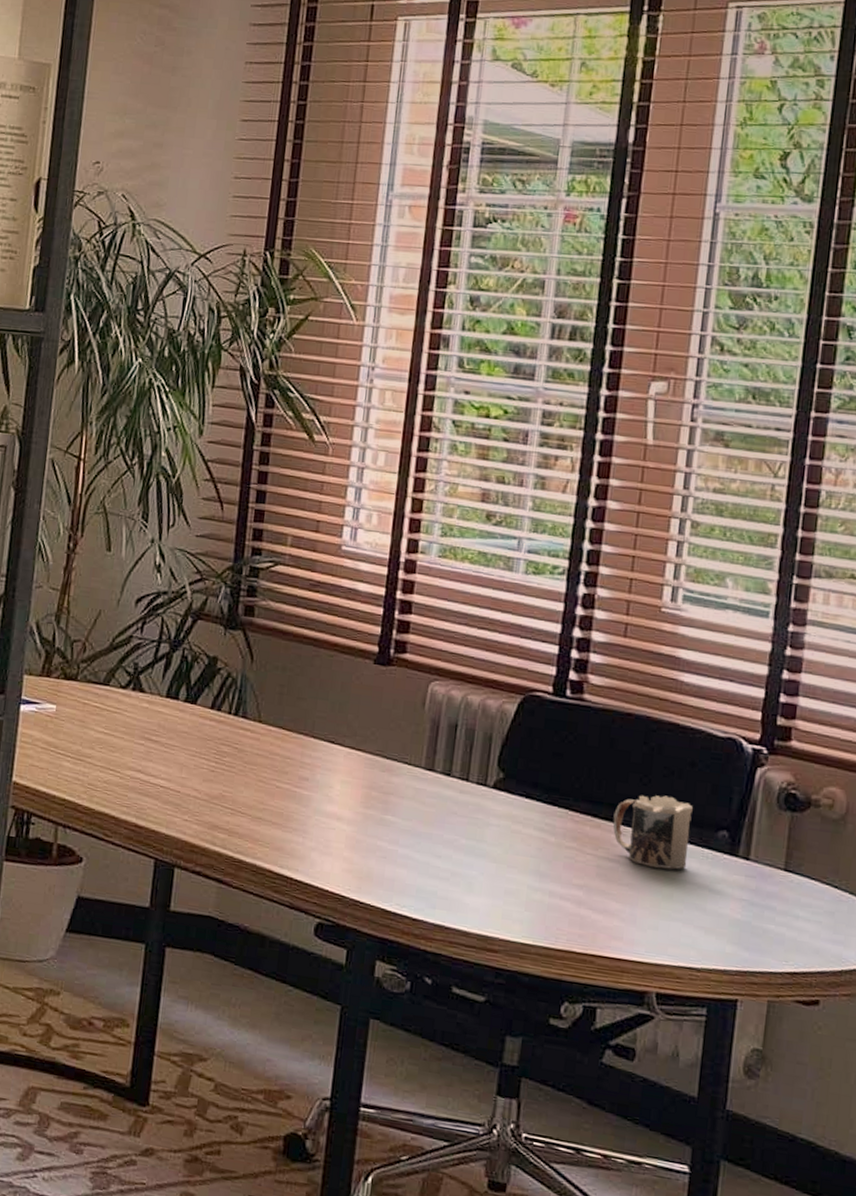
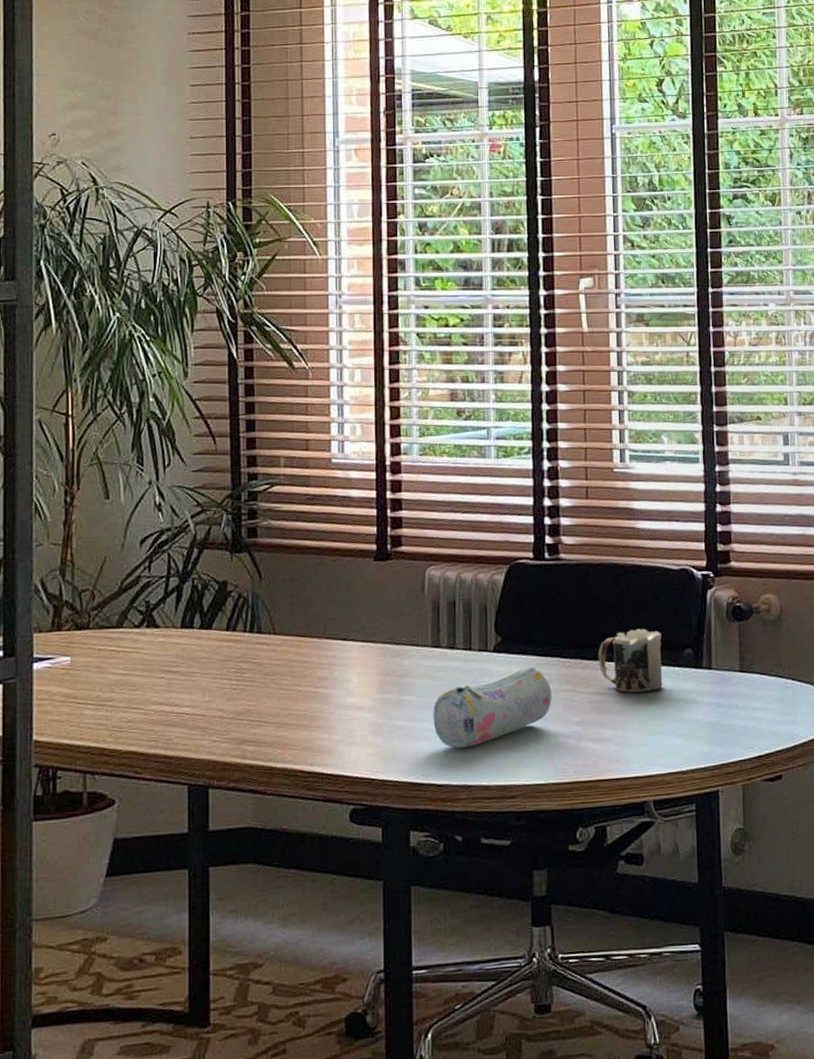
pencil case: none [416,812,554,886] -> present [433,666,552,748]

